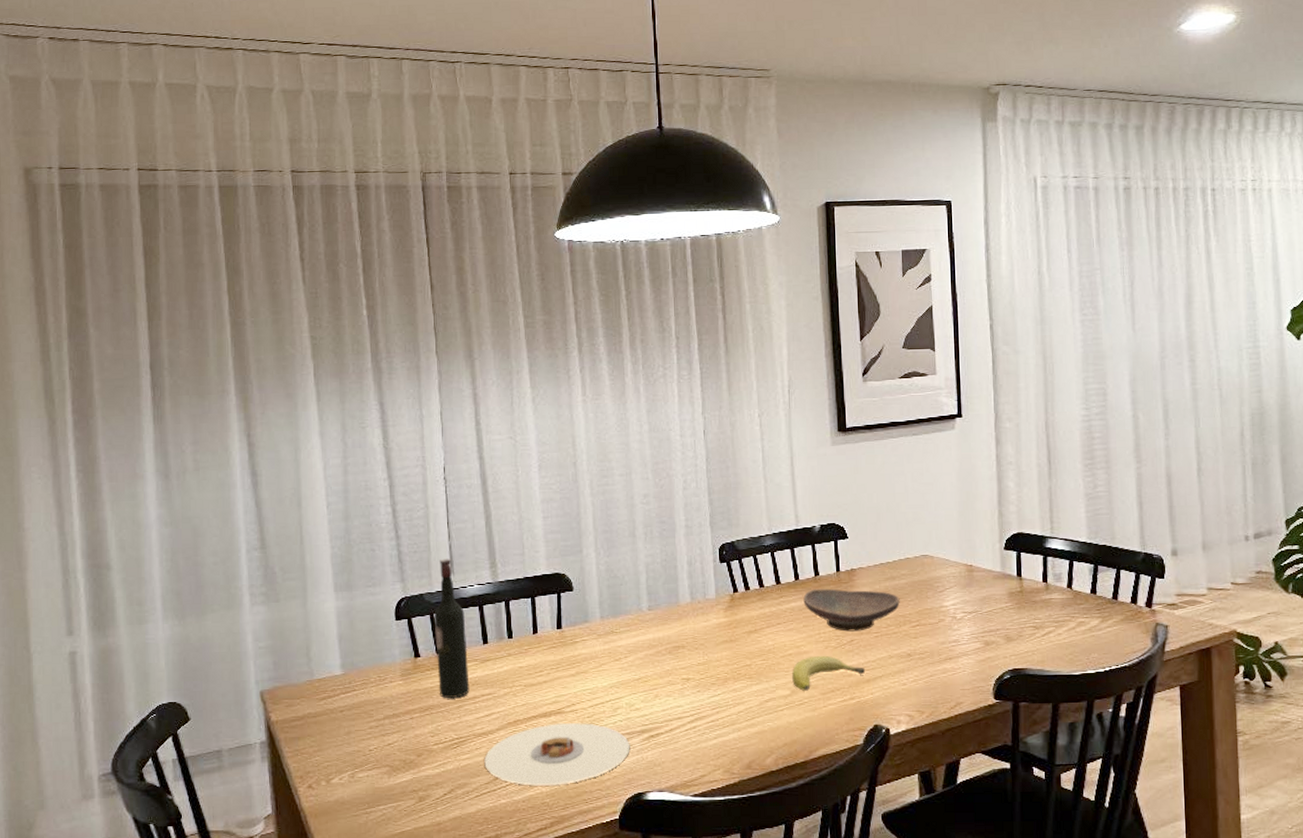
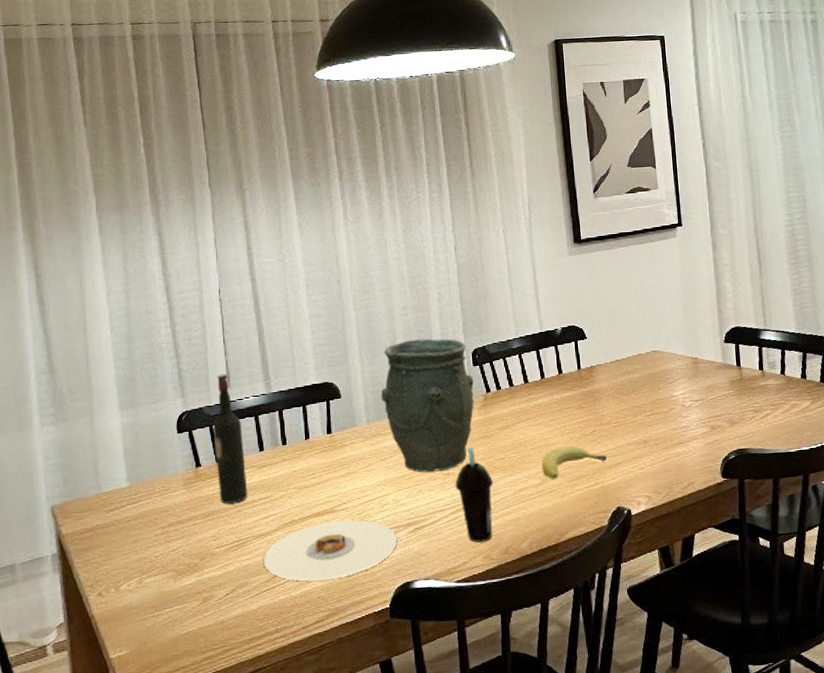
vase: none [617,530,720,677] -> present [381,338,474,473]
cup: none [695,651,737,755] -> present [455,447,493,542]
decorative bowl: present [803,588,900,632] -> none [549,385,635,423]

